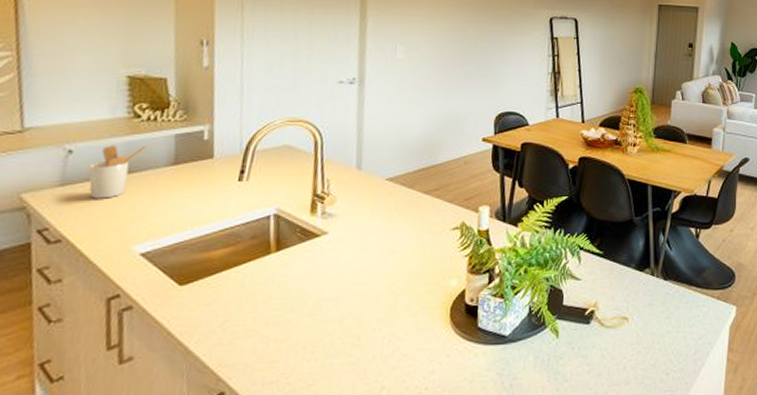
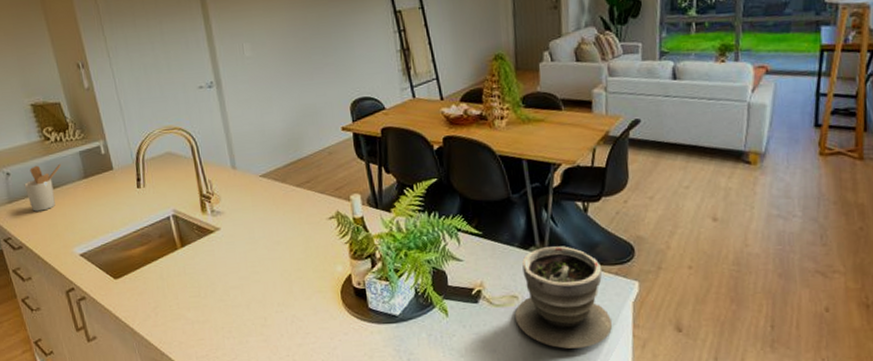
planter: none [624,269,710,373] -> present [515,246,612,349]

